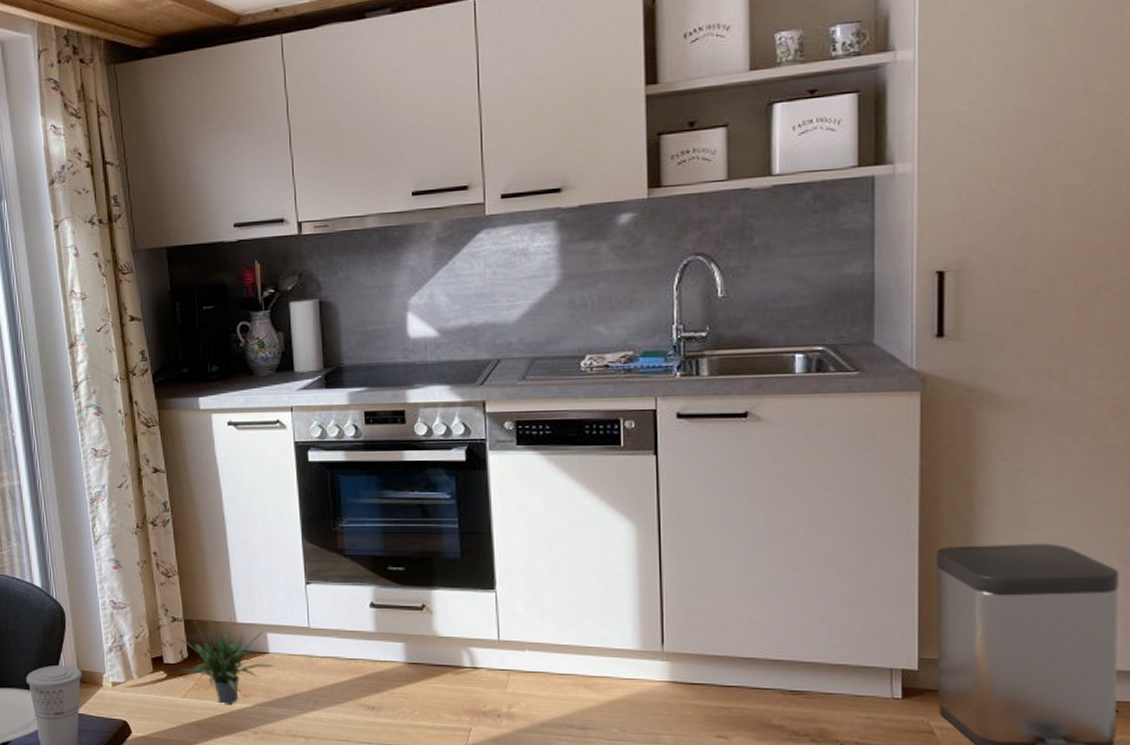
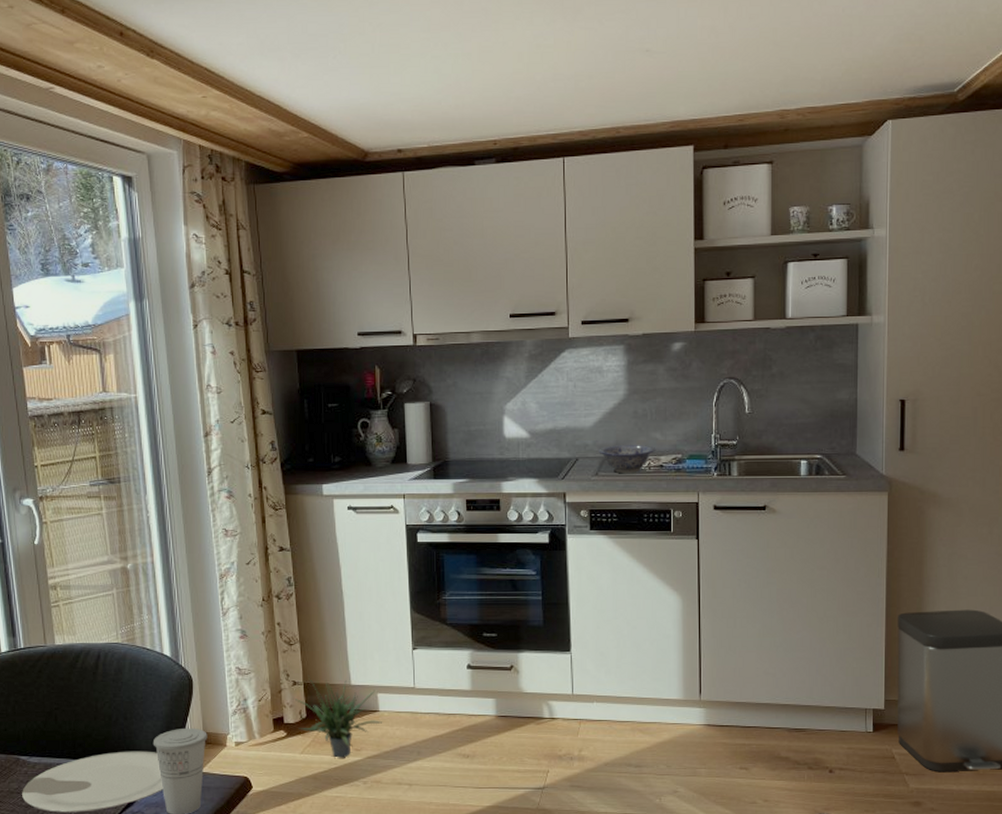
bowl: none [526,340,600,377] -> present [599,444,656,474]

